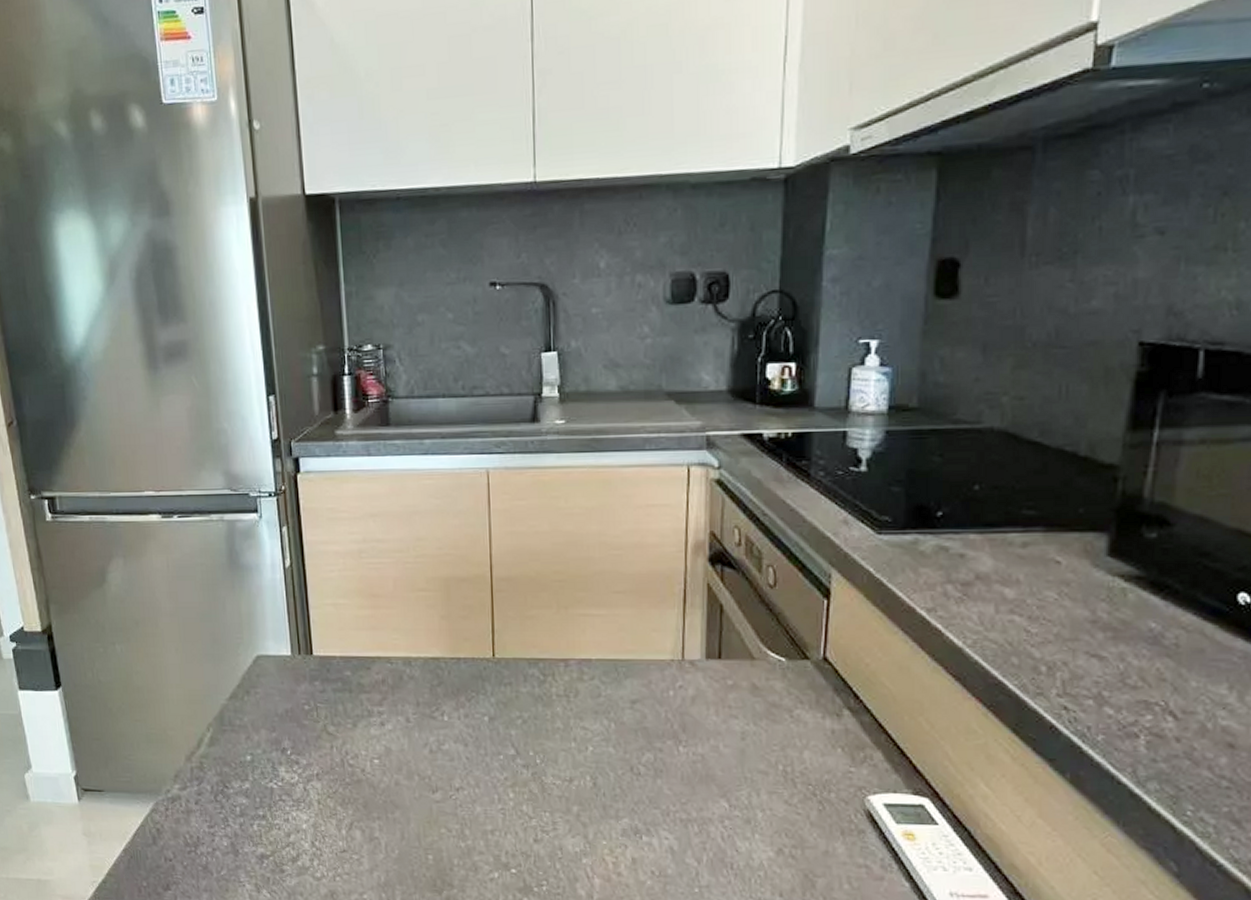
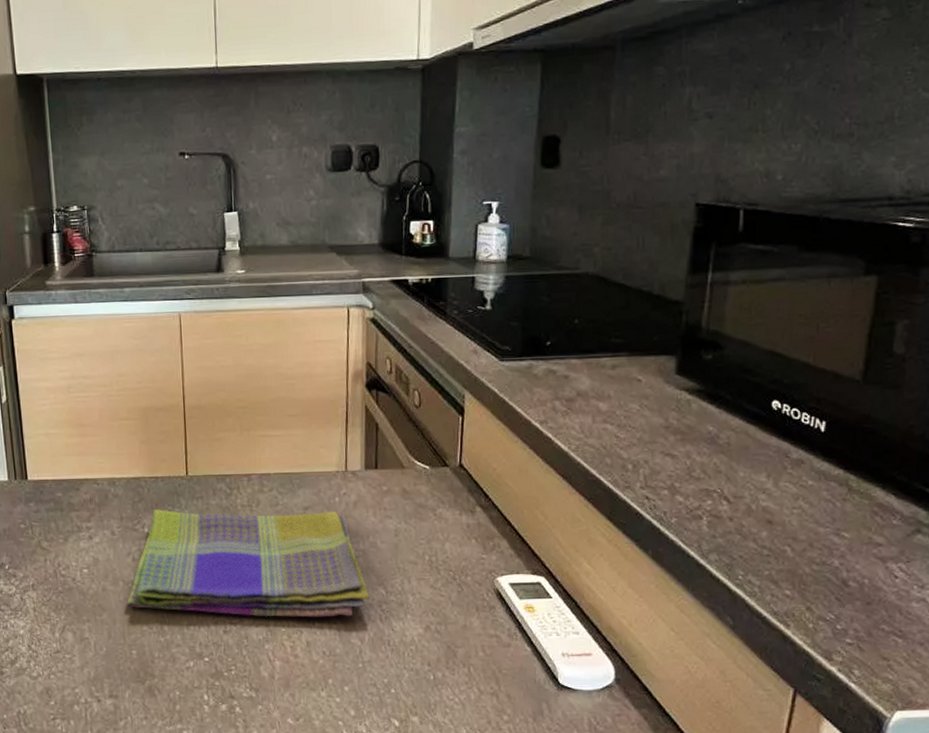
dish towel: none [422,695,709,832] -> present [126,509,369,618]

